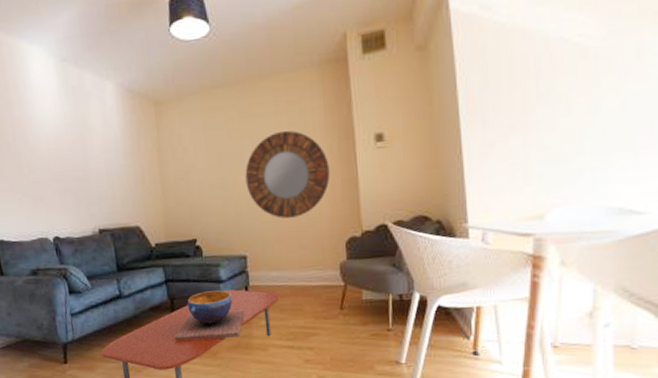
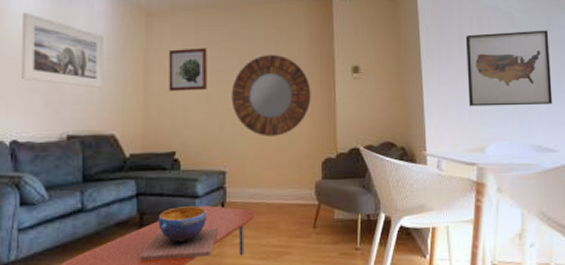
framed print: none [46,116,125,183] -> present [21,12,104,88]
wall art: none [179,131,221,180] -> present [168,48,208,91]
wall art: none [518,58,642,168] -> present [465,30,552,107]

